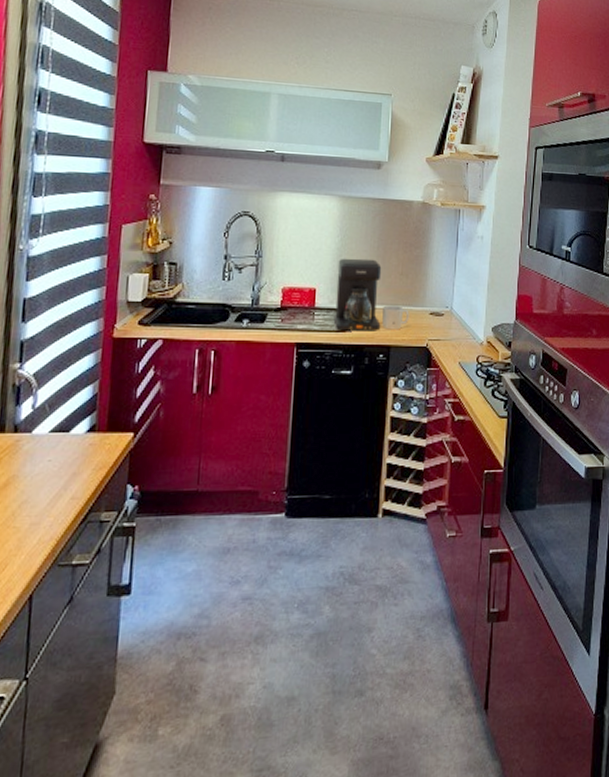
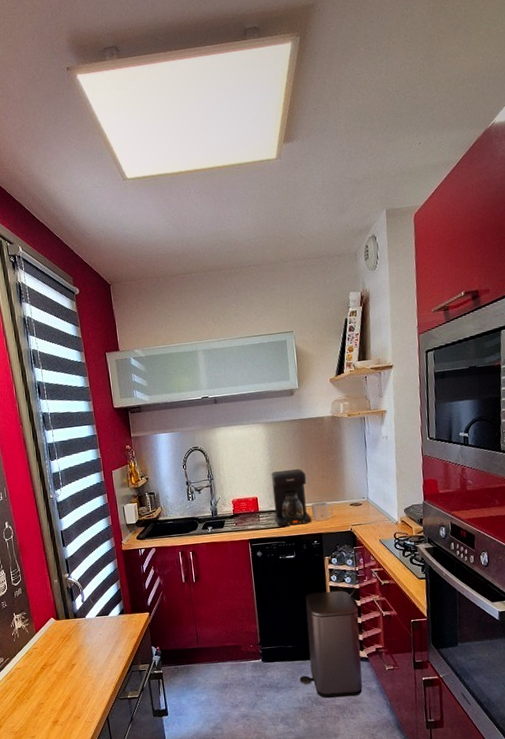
pedal bin: none [332,423,423,574] -> present [299,590,362,698]

